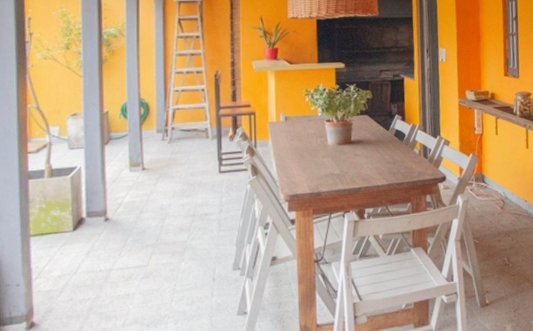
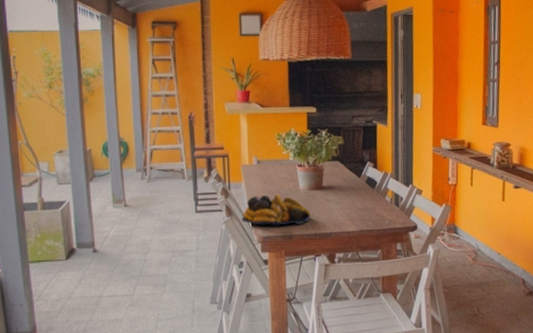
fruit bowl: none [268,150,340,184] -> present [242,194,311,226]

